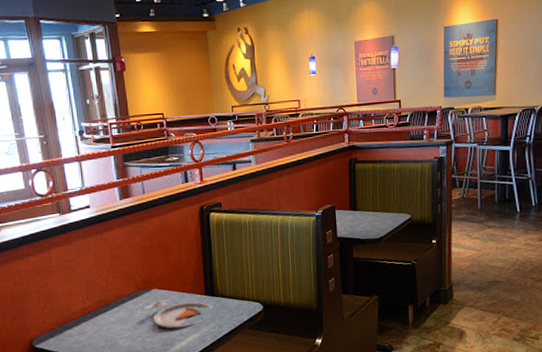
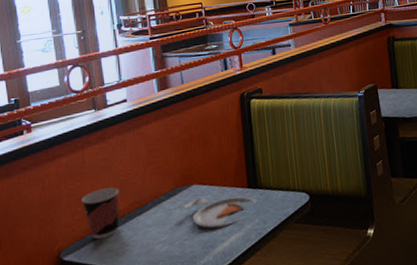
cup: none [49,286,86,331] -> present [81,187,120,239]

